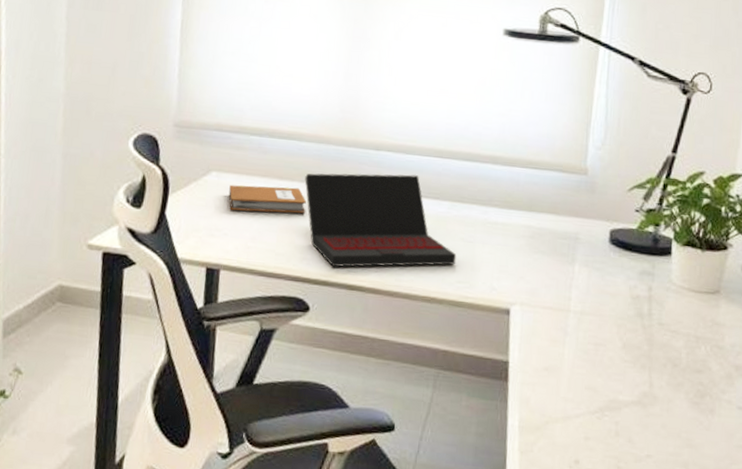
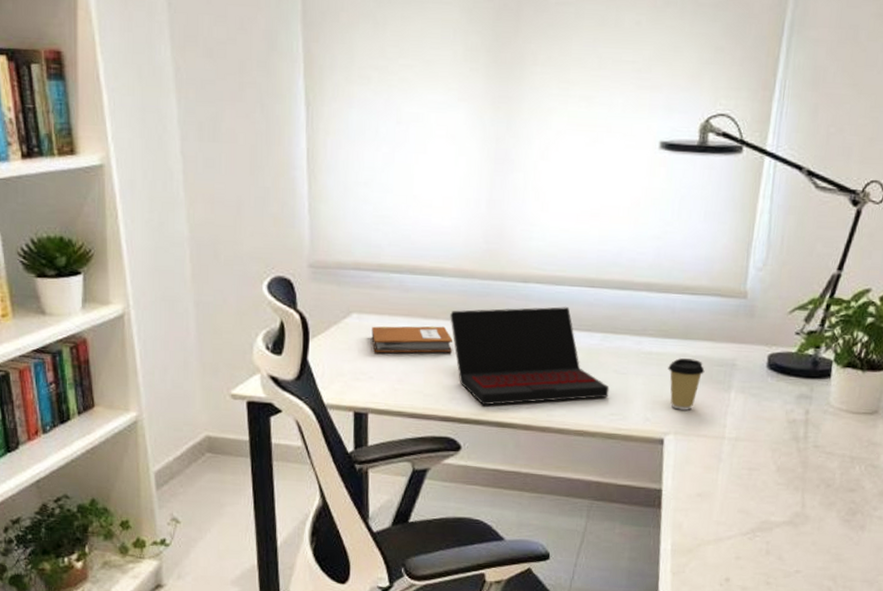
coffee cup: none [513,229,549,282] -> present [668,358,705,411]

